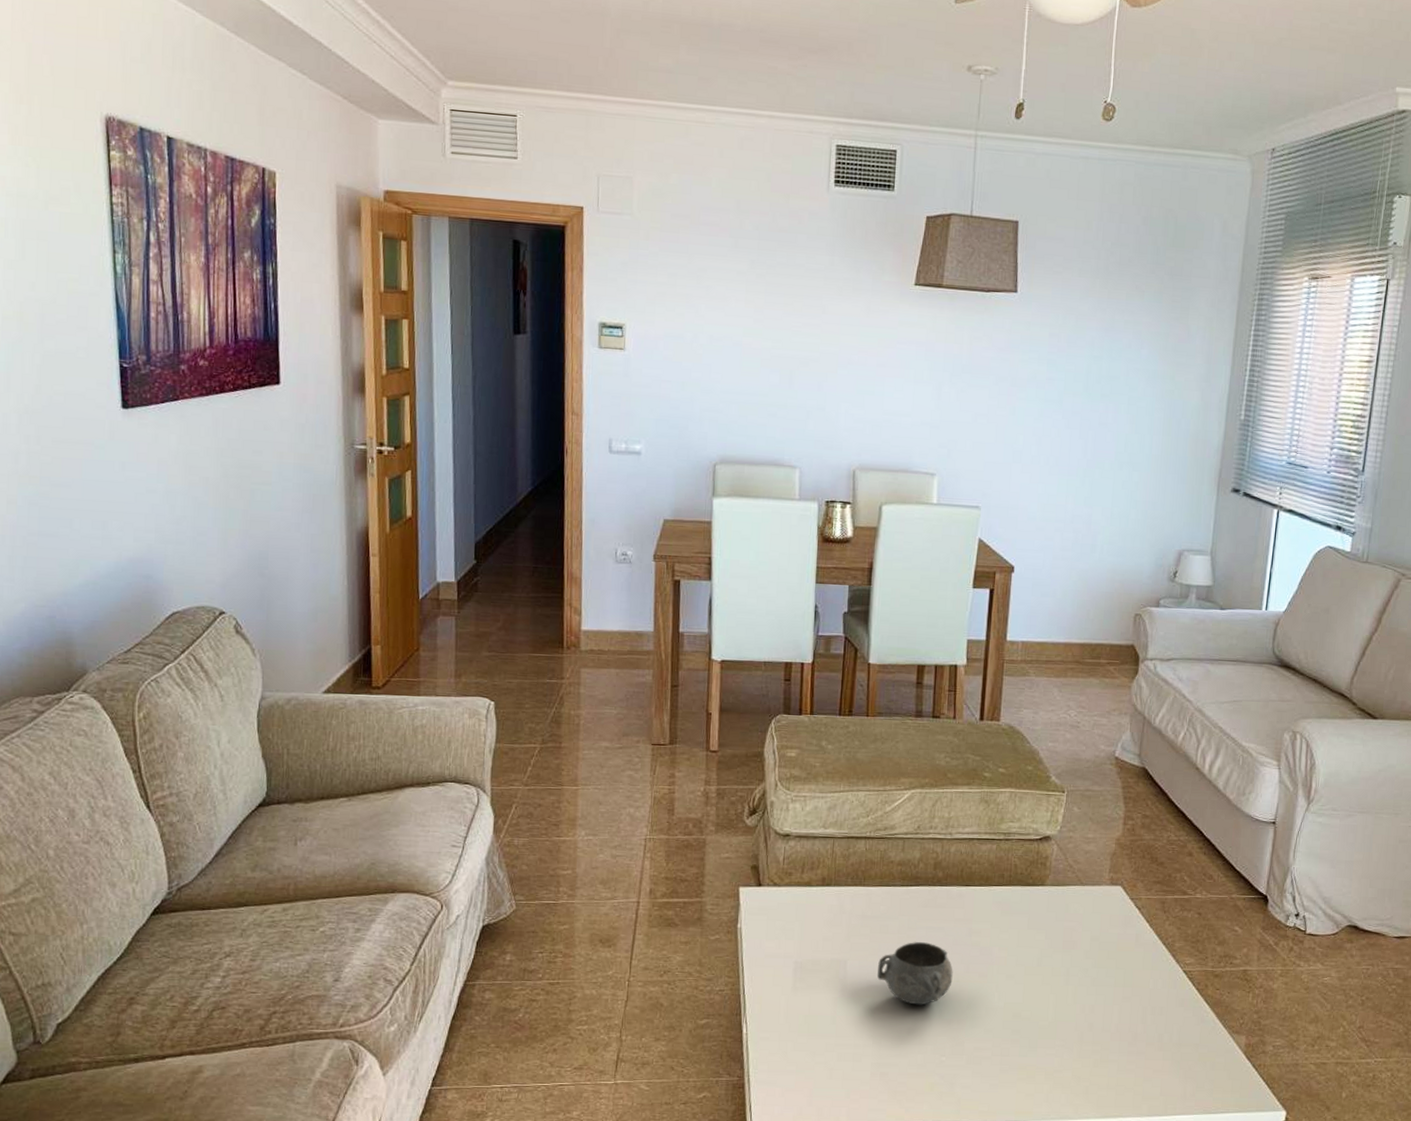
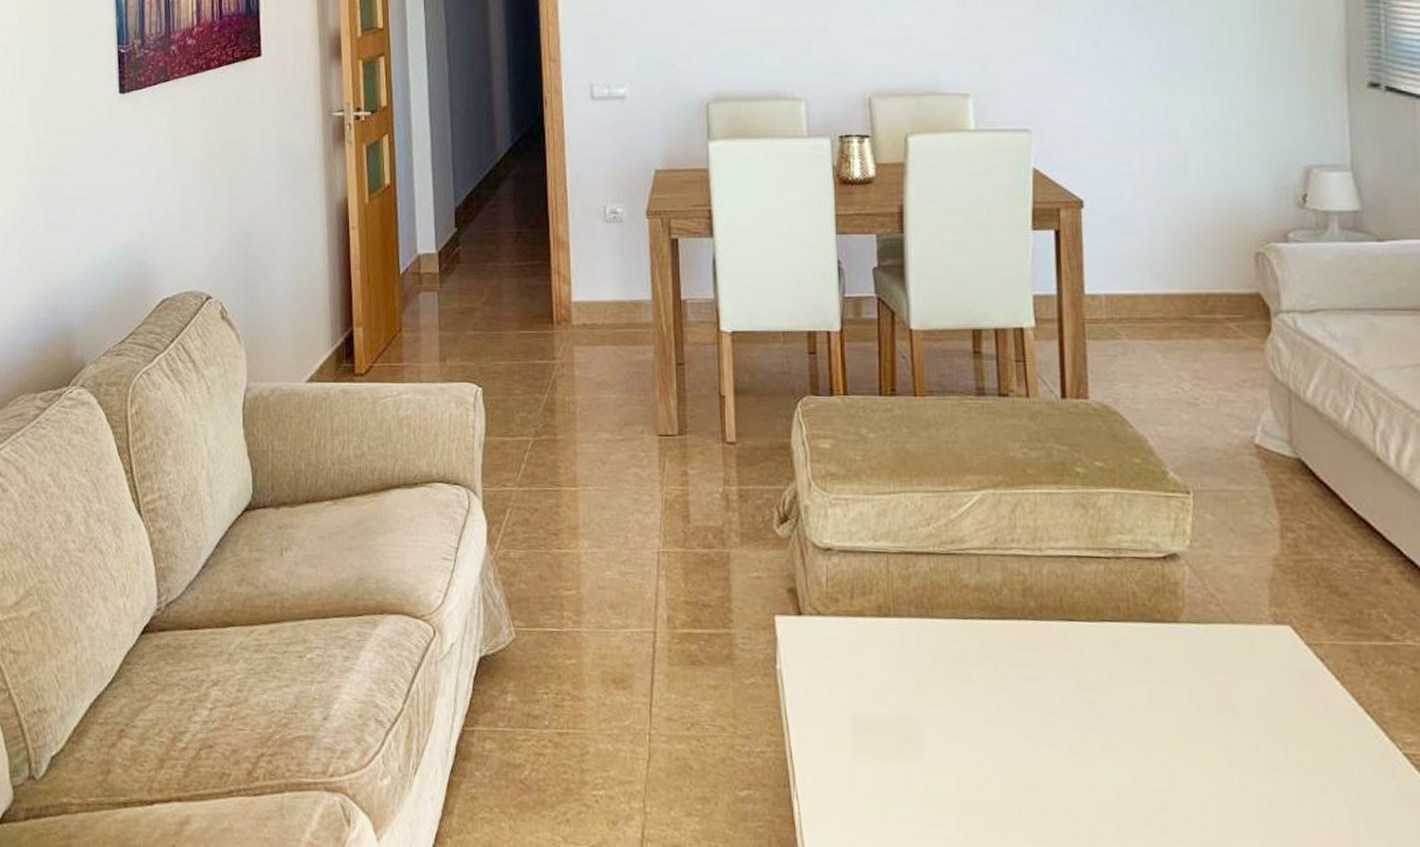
decorative bowl: present [877,942,953,1005] -> none [961,696,1065,786]

